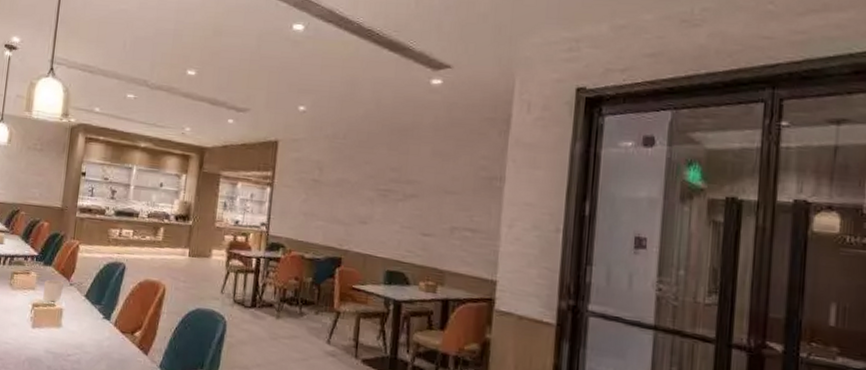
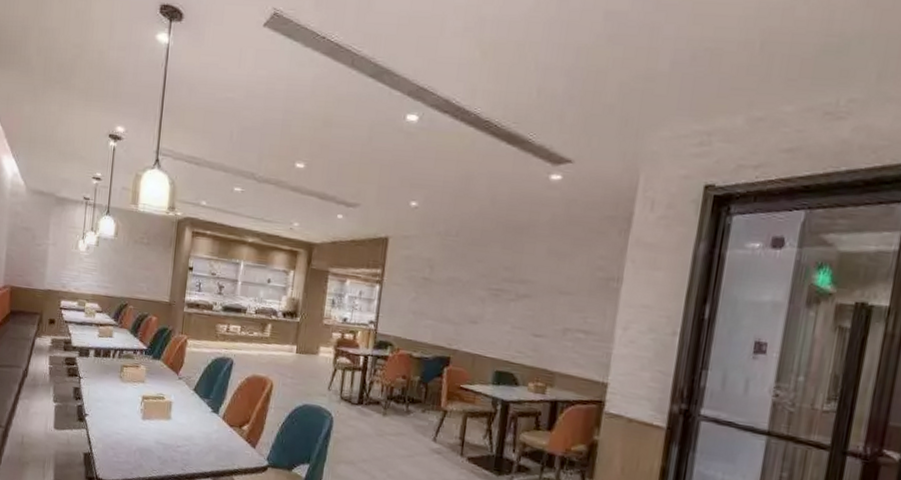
mug: present [43,279,64,302] -> none [152,373,173,395]

